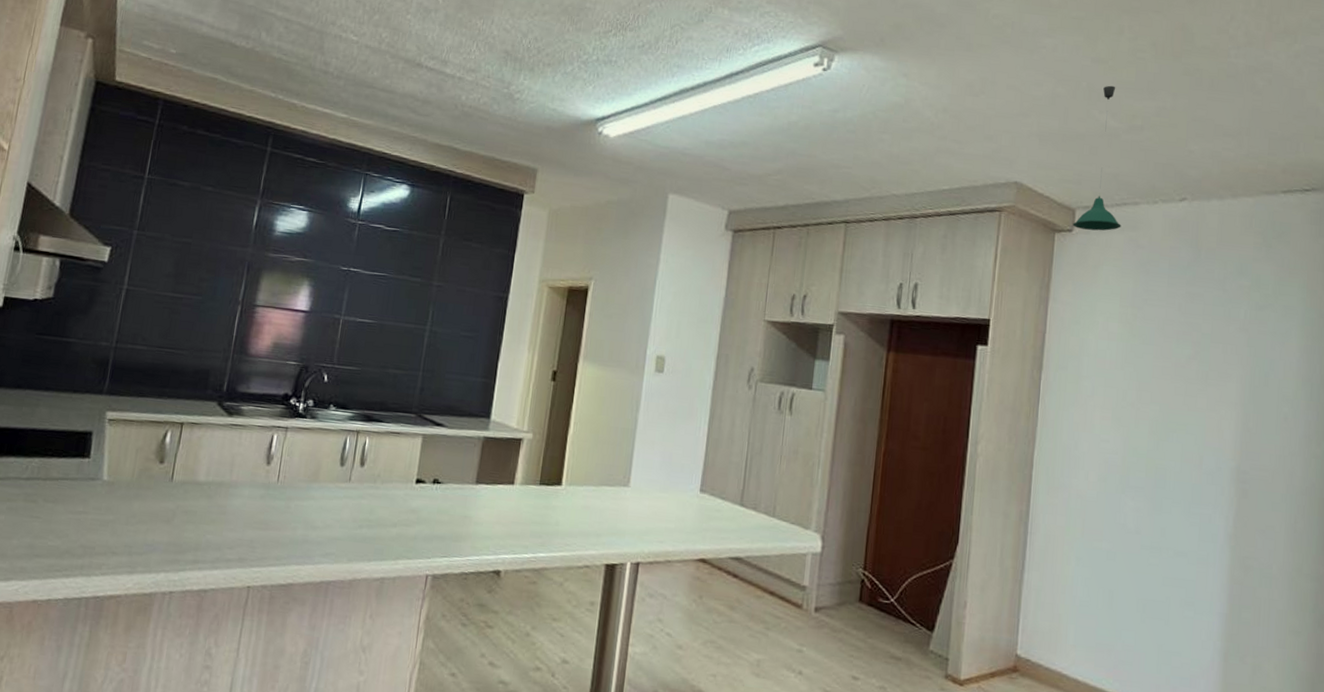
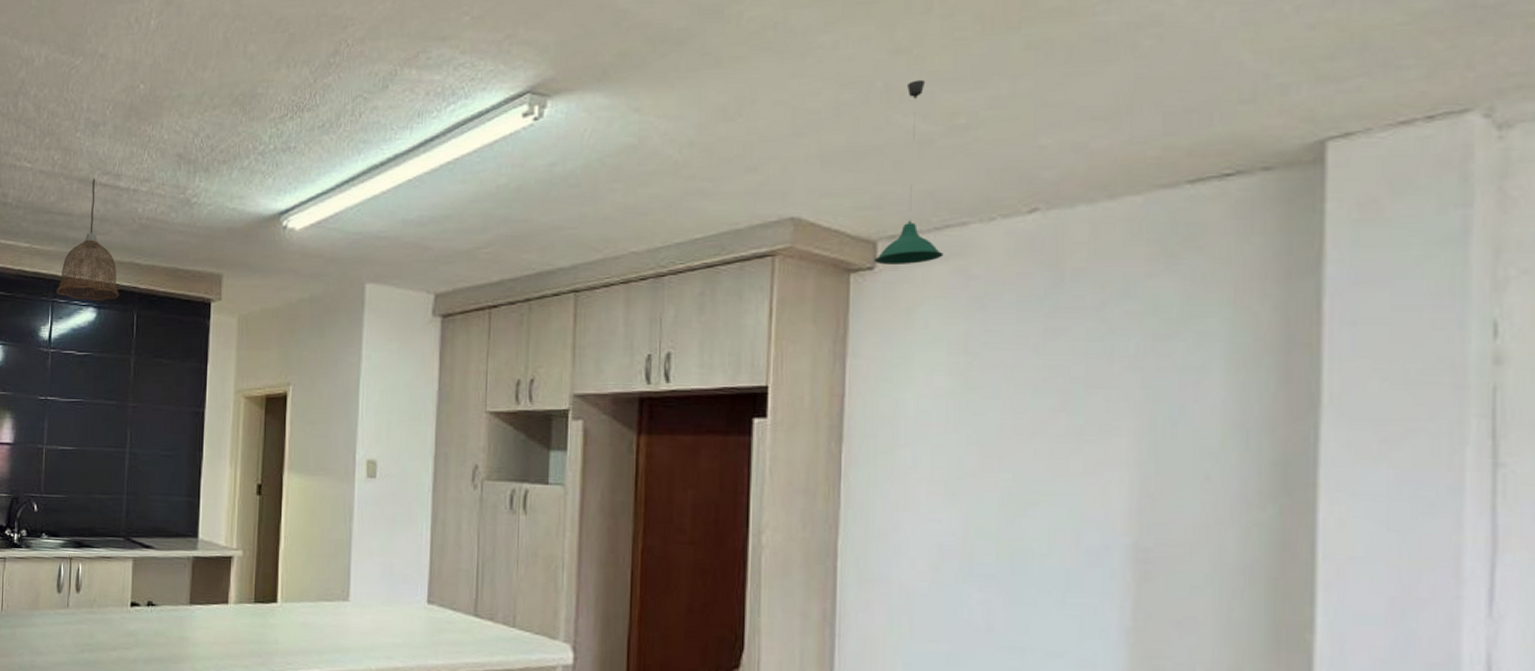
pendant lamp: none [370,61,435,180] -> present [56,179,119,301]

